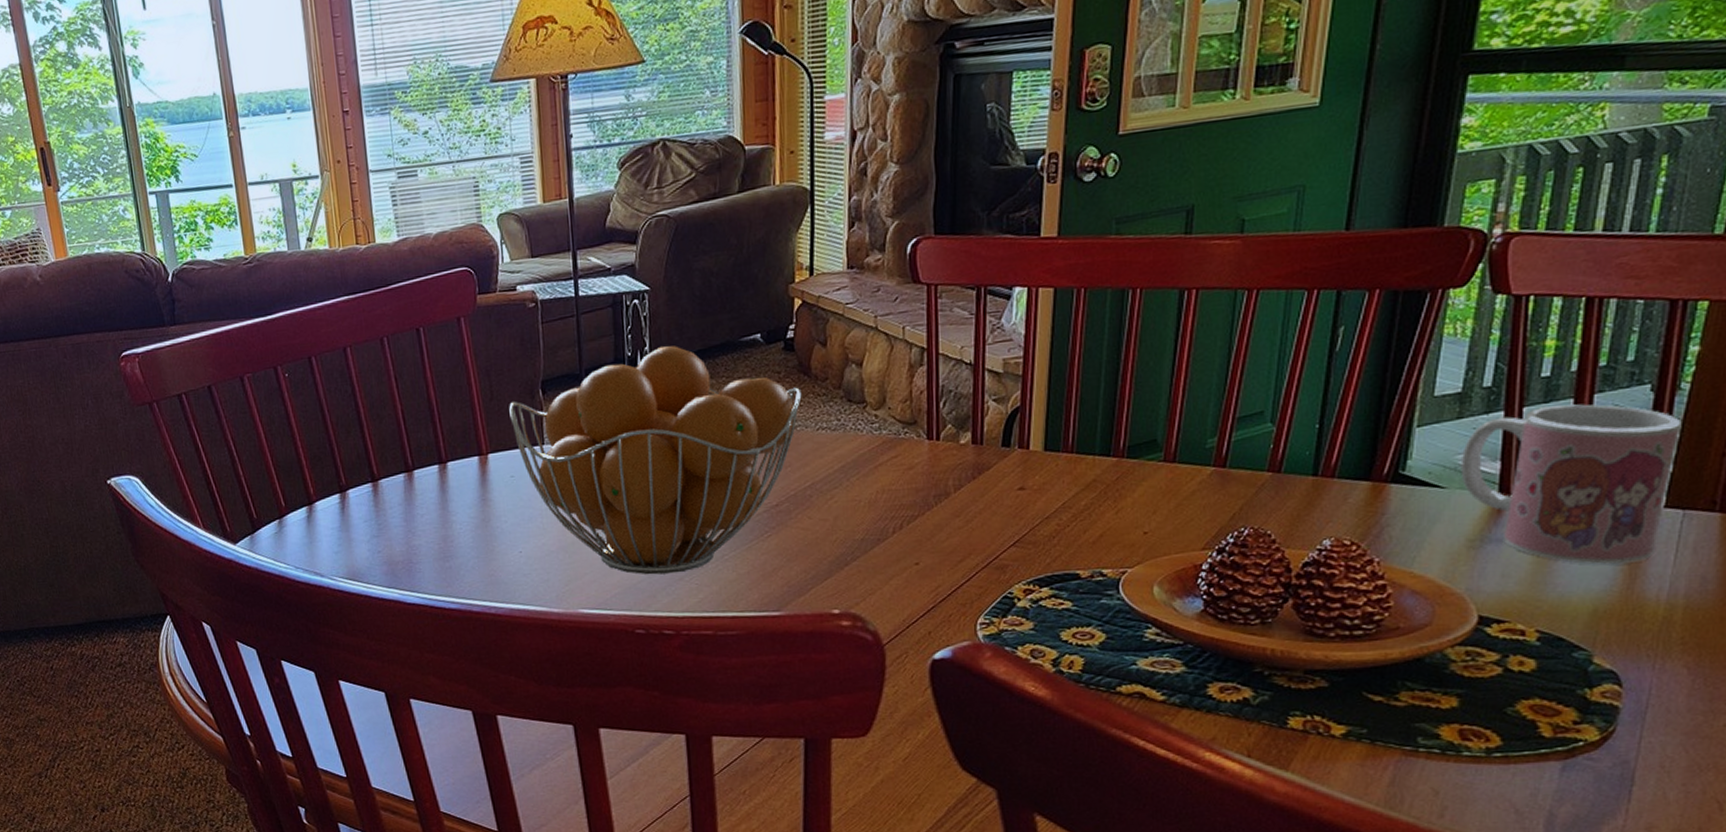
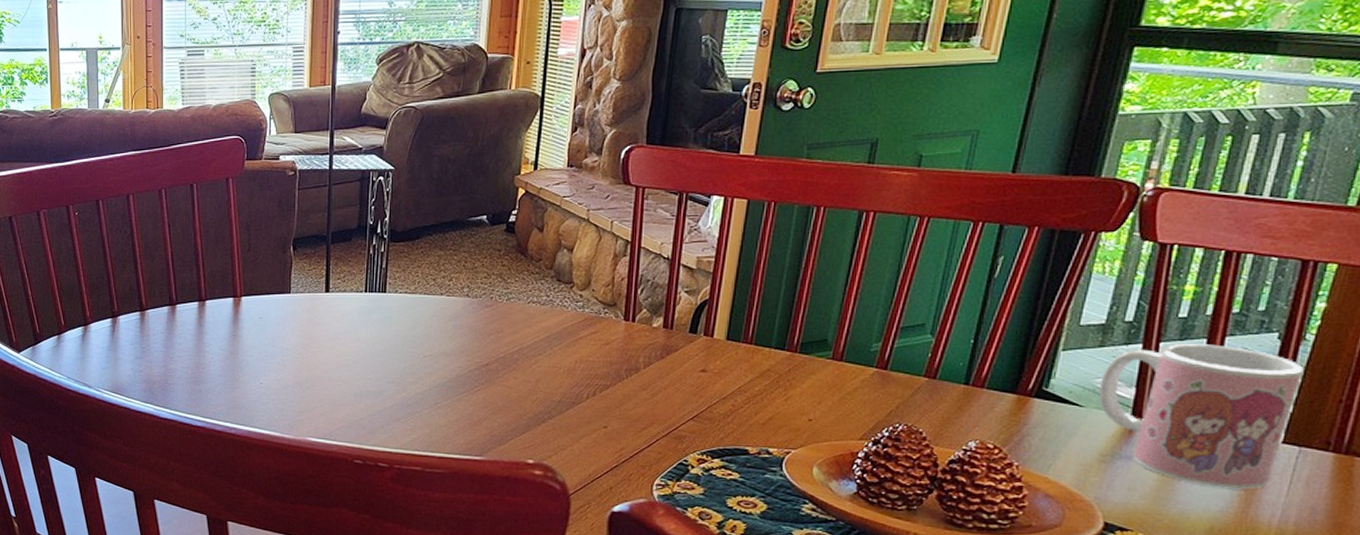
fruit basket: present [509,345,802,575] -> none [263,219,518,415]

